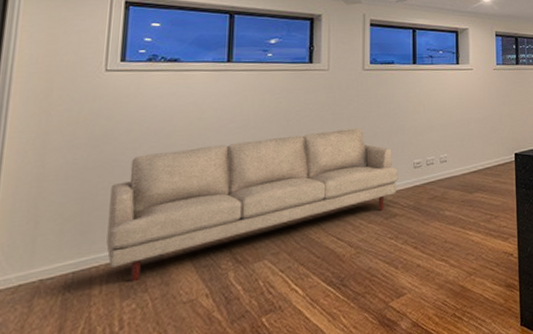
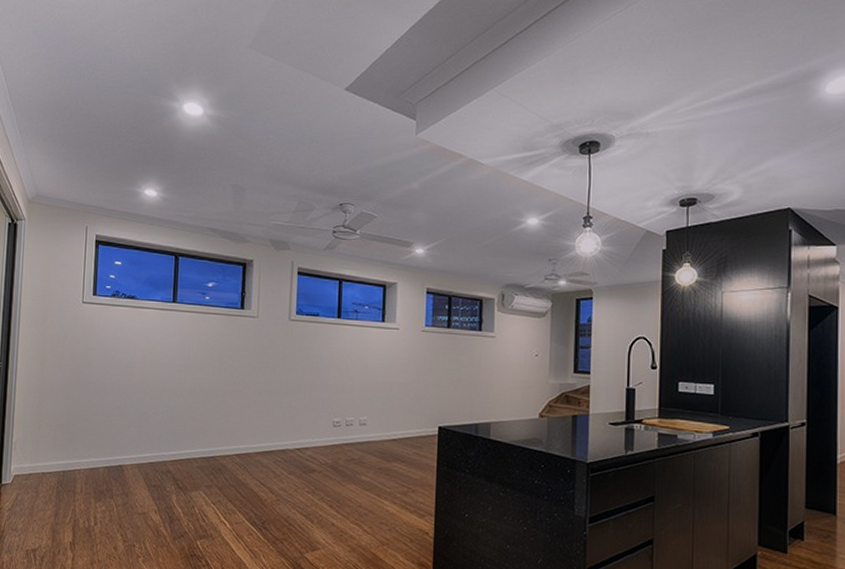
sofa: present [106,128,398,282] -> none [85,378,318,488]

